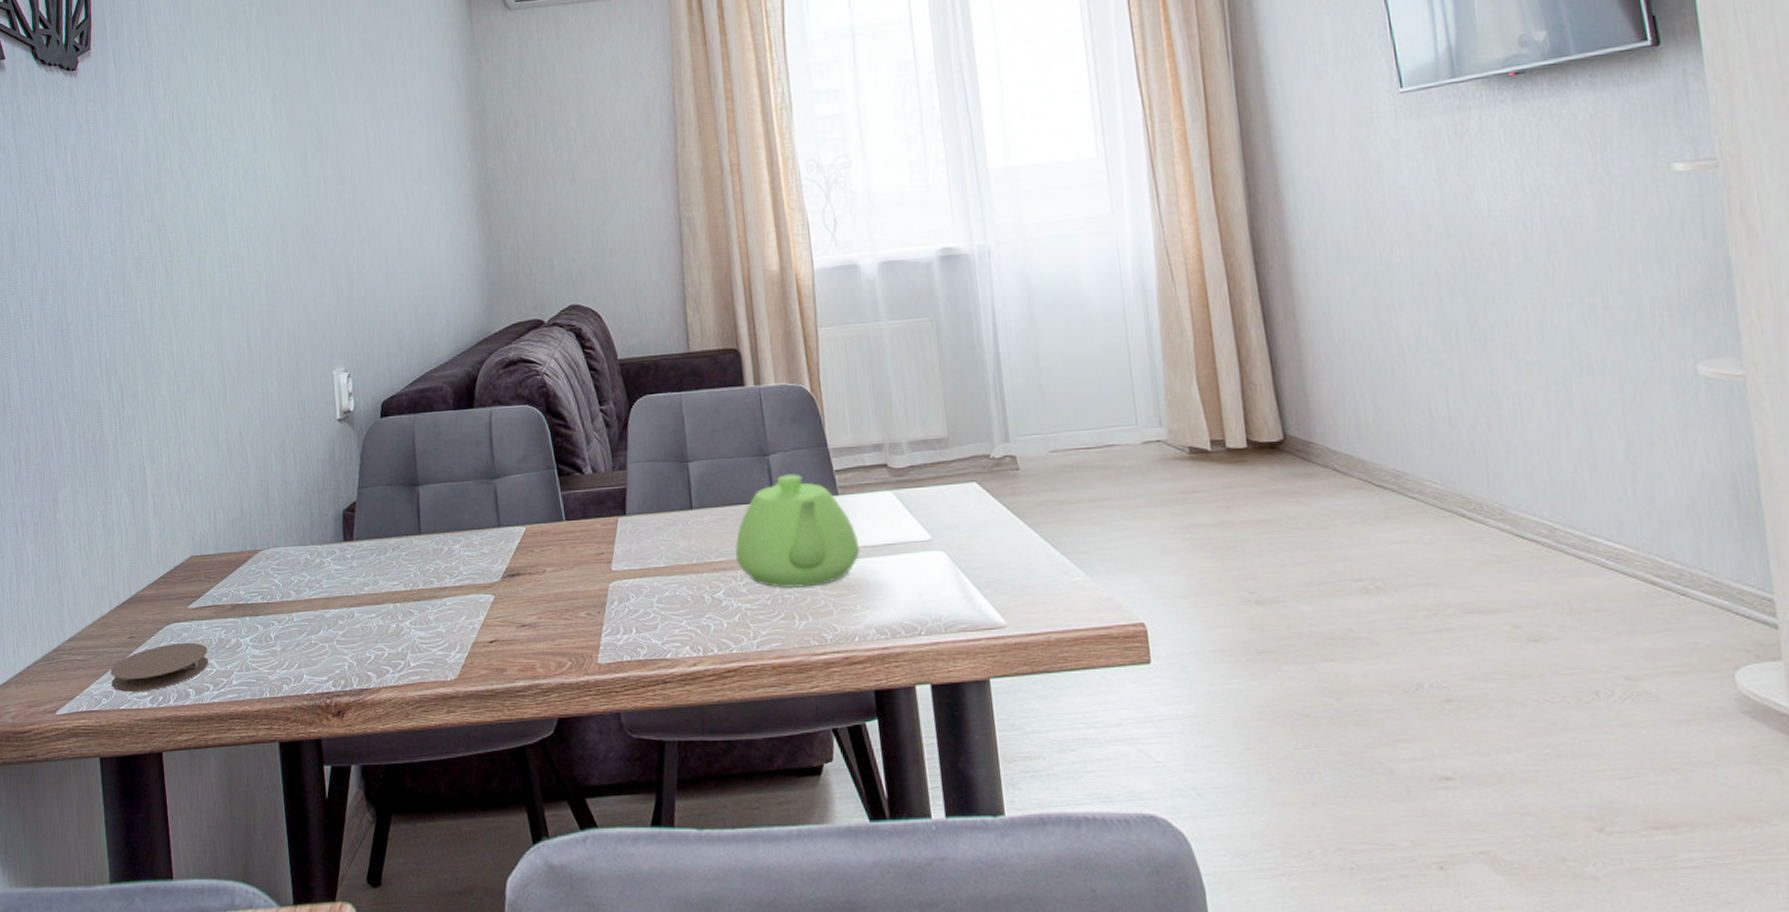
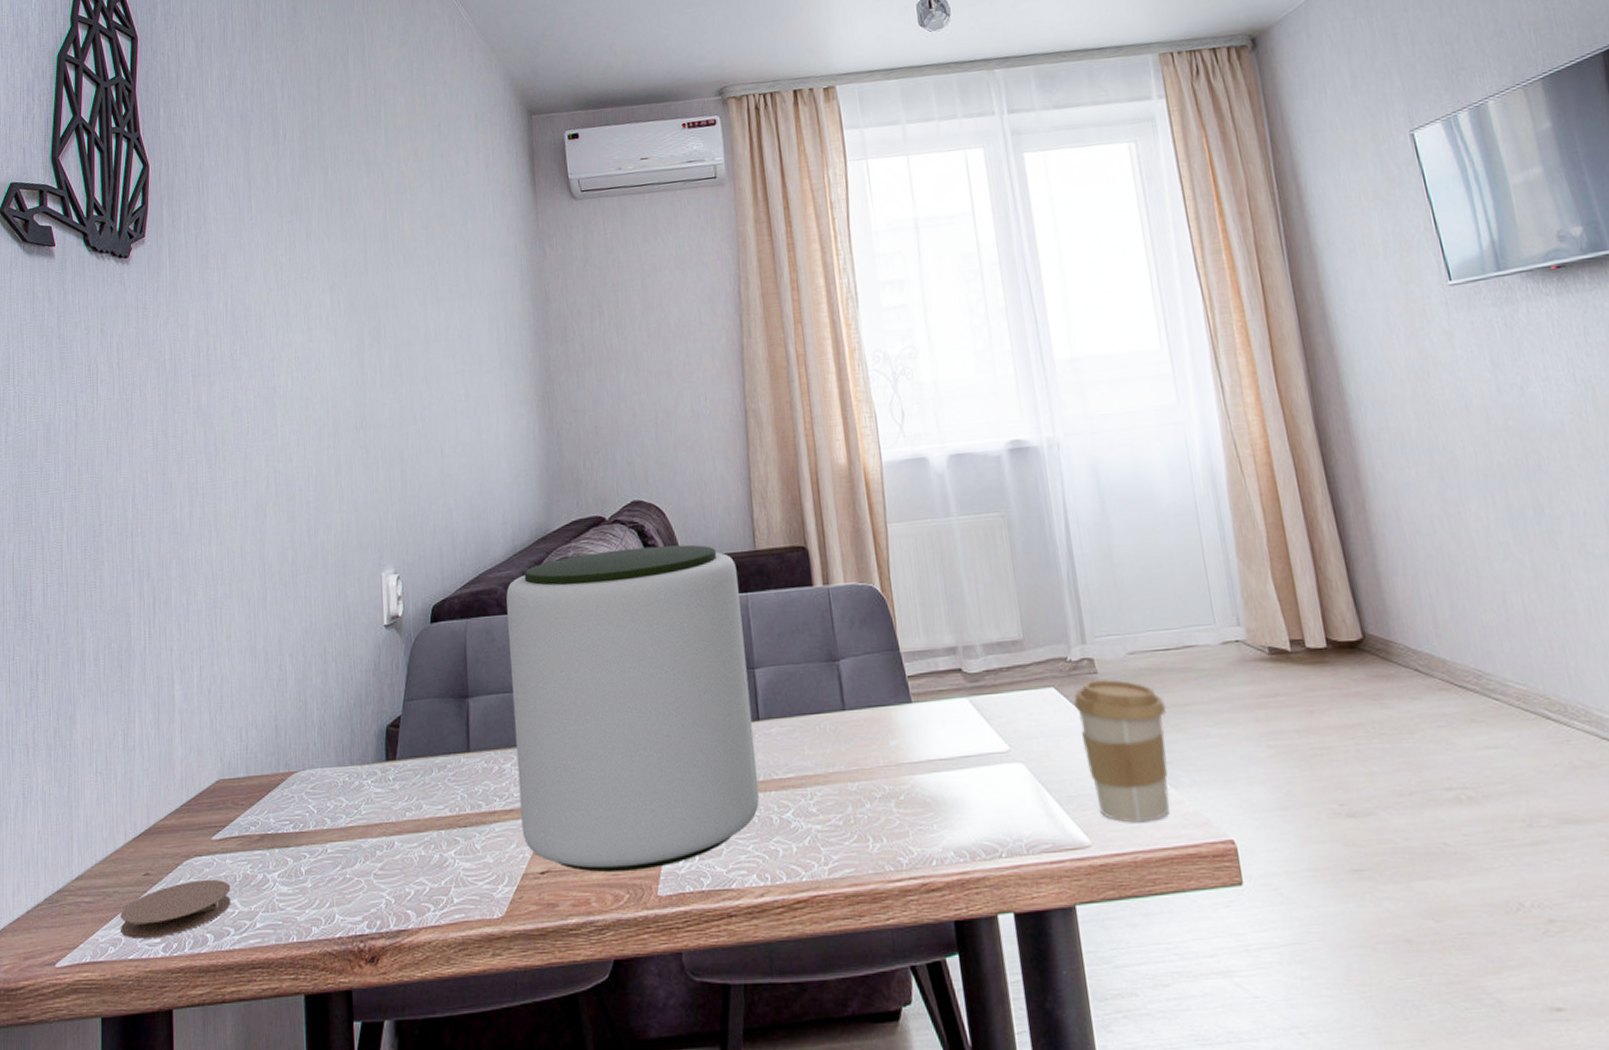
plant pot: none [451,346,693,642] -> present [506,544,760,872]
teapot: present [735,474,860,588] -> none [805,680,935,807]
coffee cup: none [995,475,1086,607] -> present [1073,679,1170,823]

